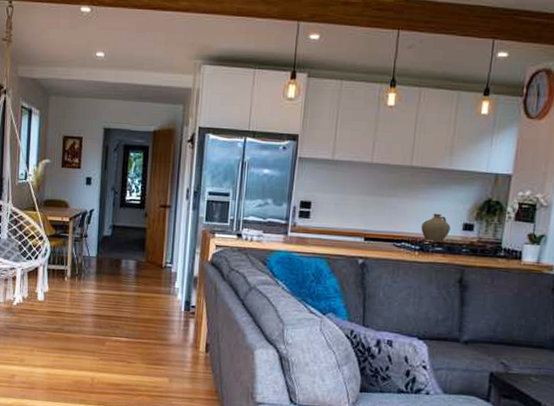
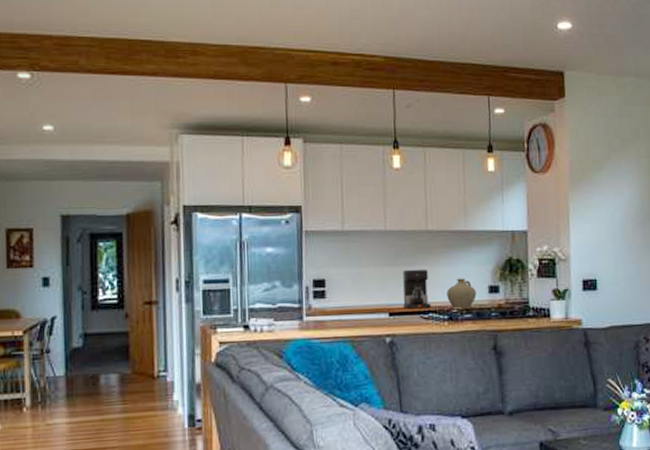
coffee maker: none [378,200,406,238] -> present [403,269,431,310]

